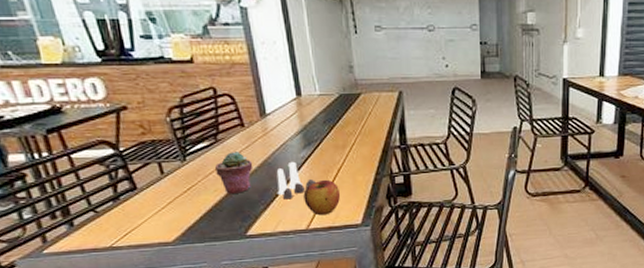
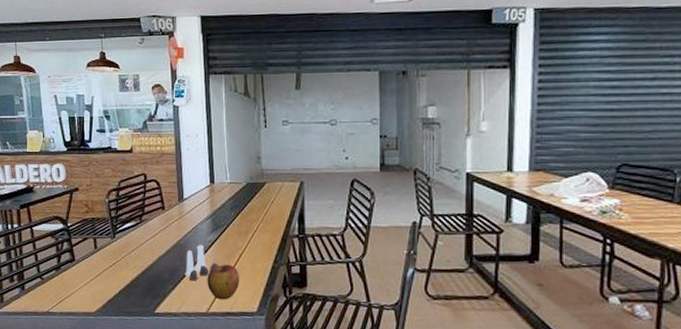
potted succulent: present [215,152,254,194] -> none [137,232,168,271]

